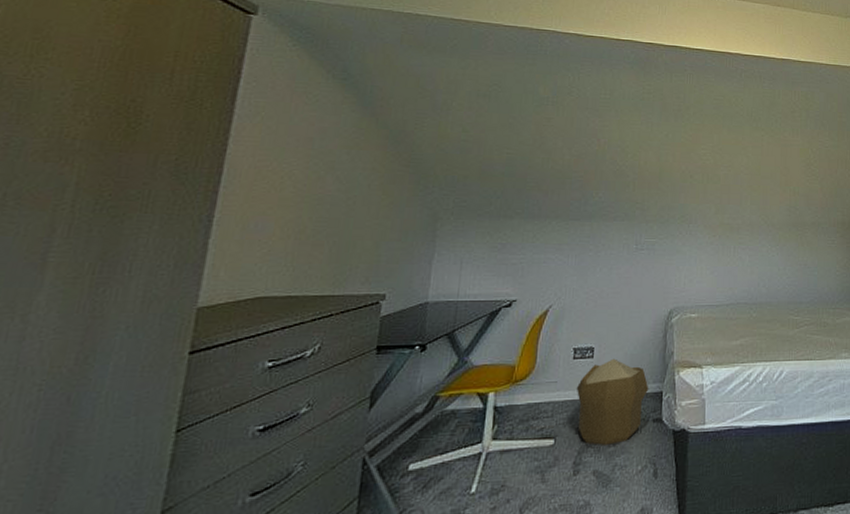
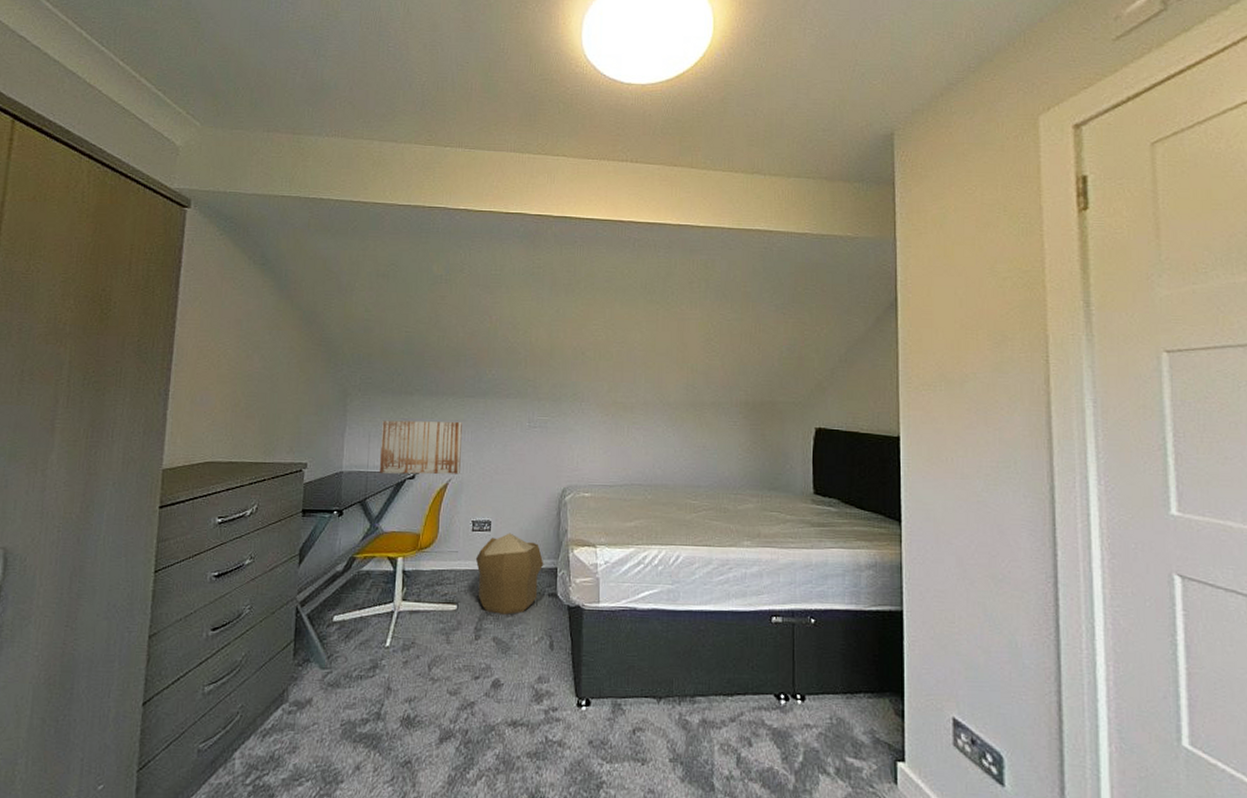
wall art: none [471,245,566,302] -> present [379,420,462,475]

